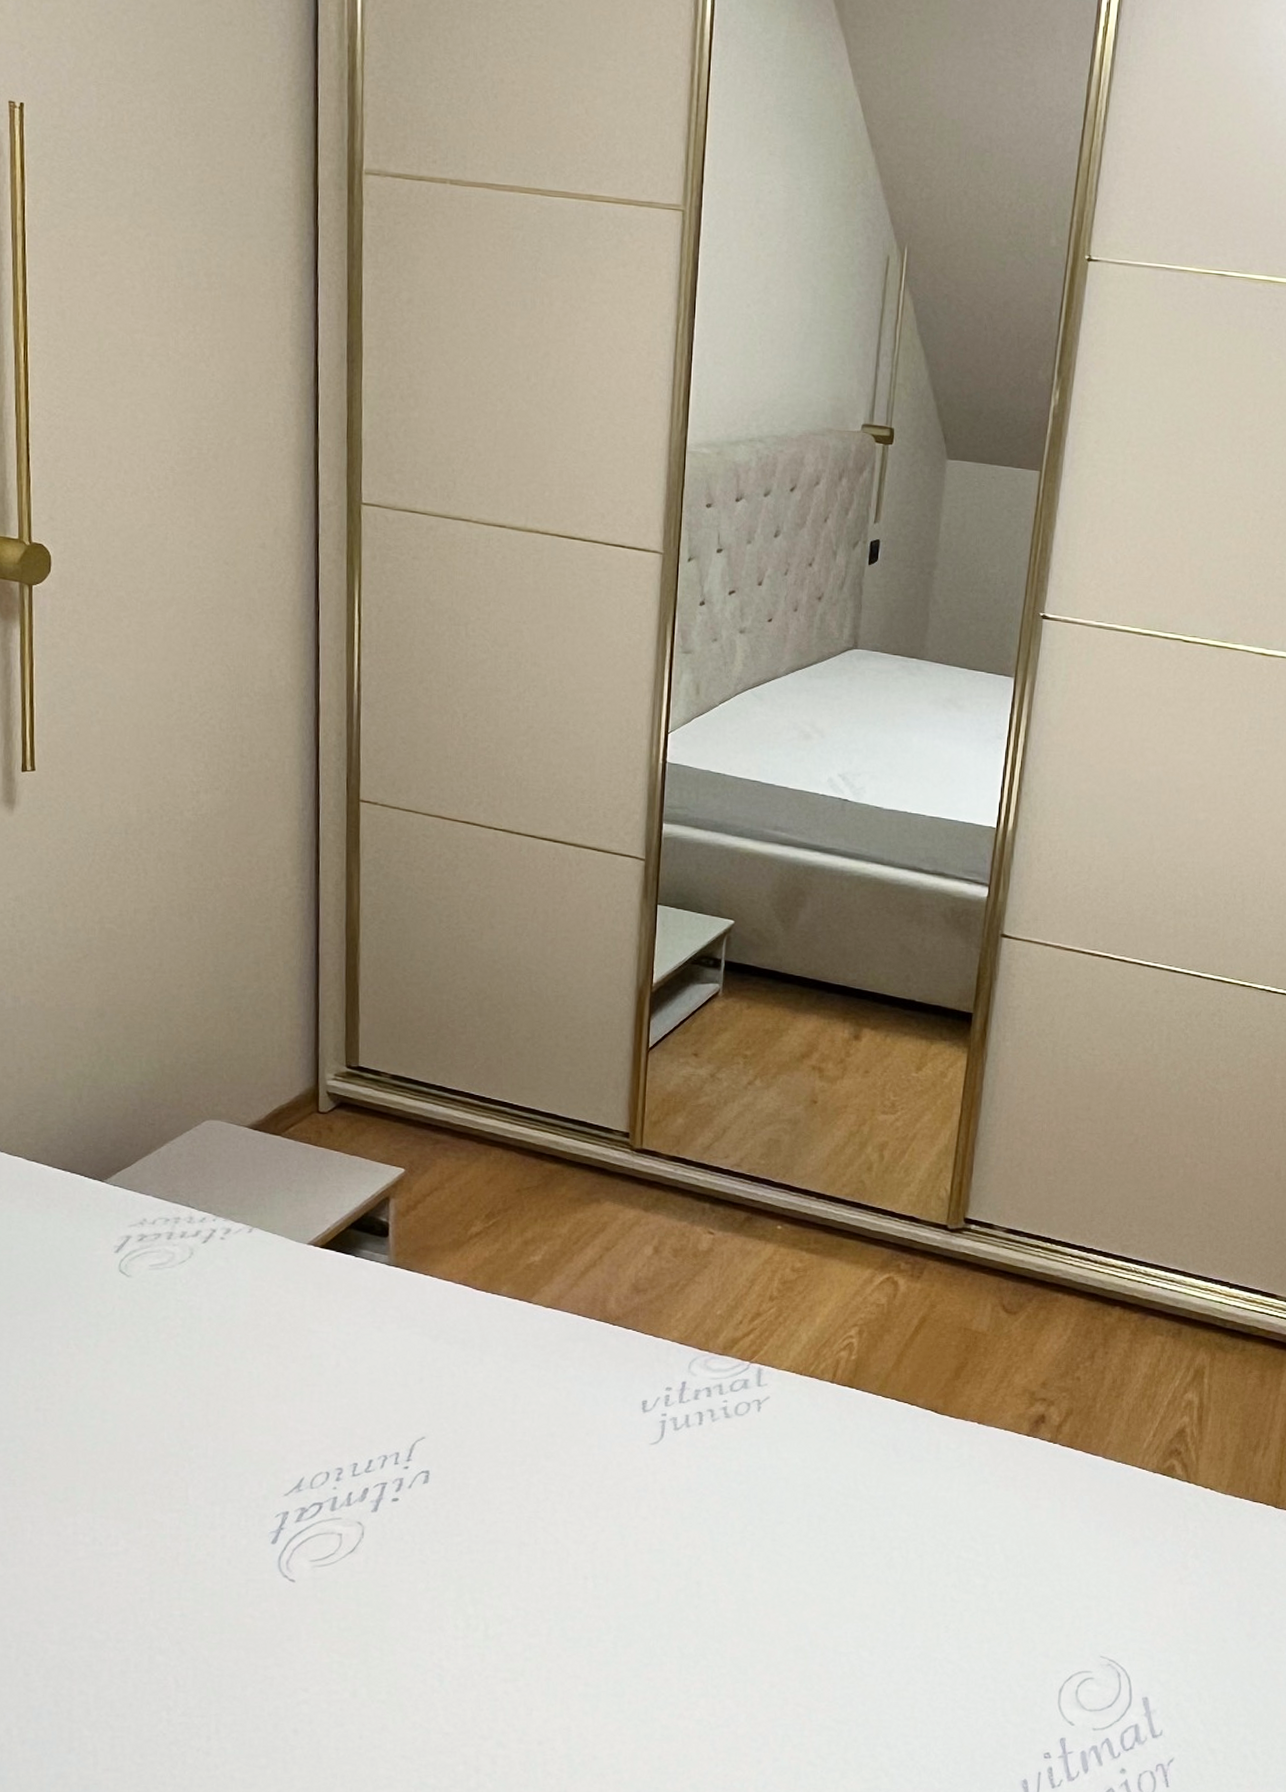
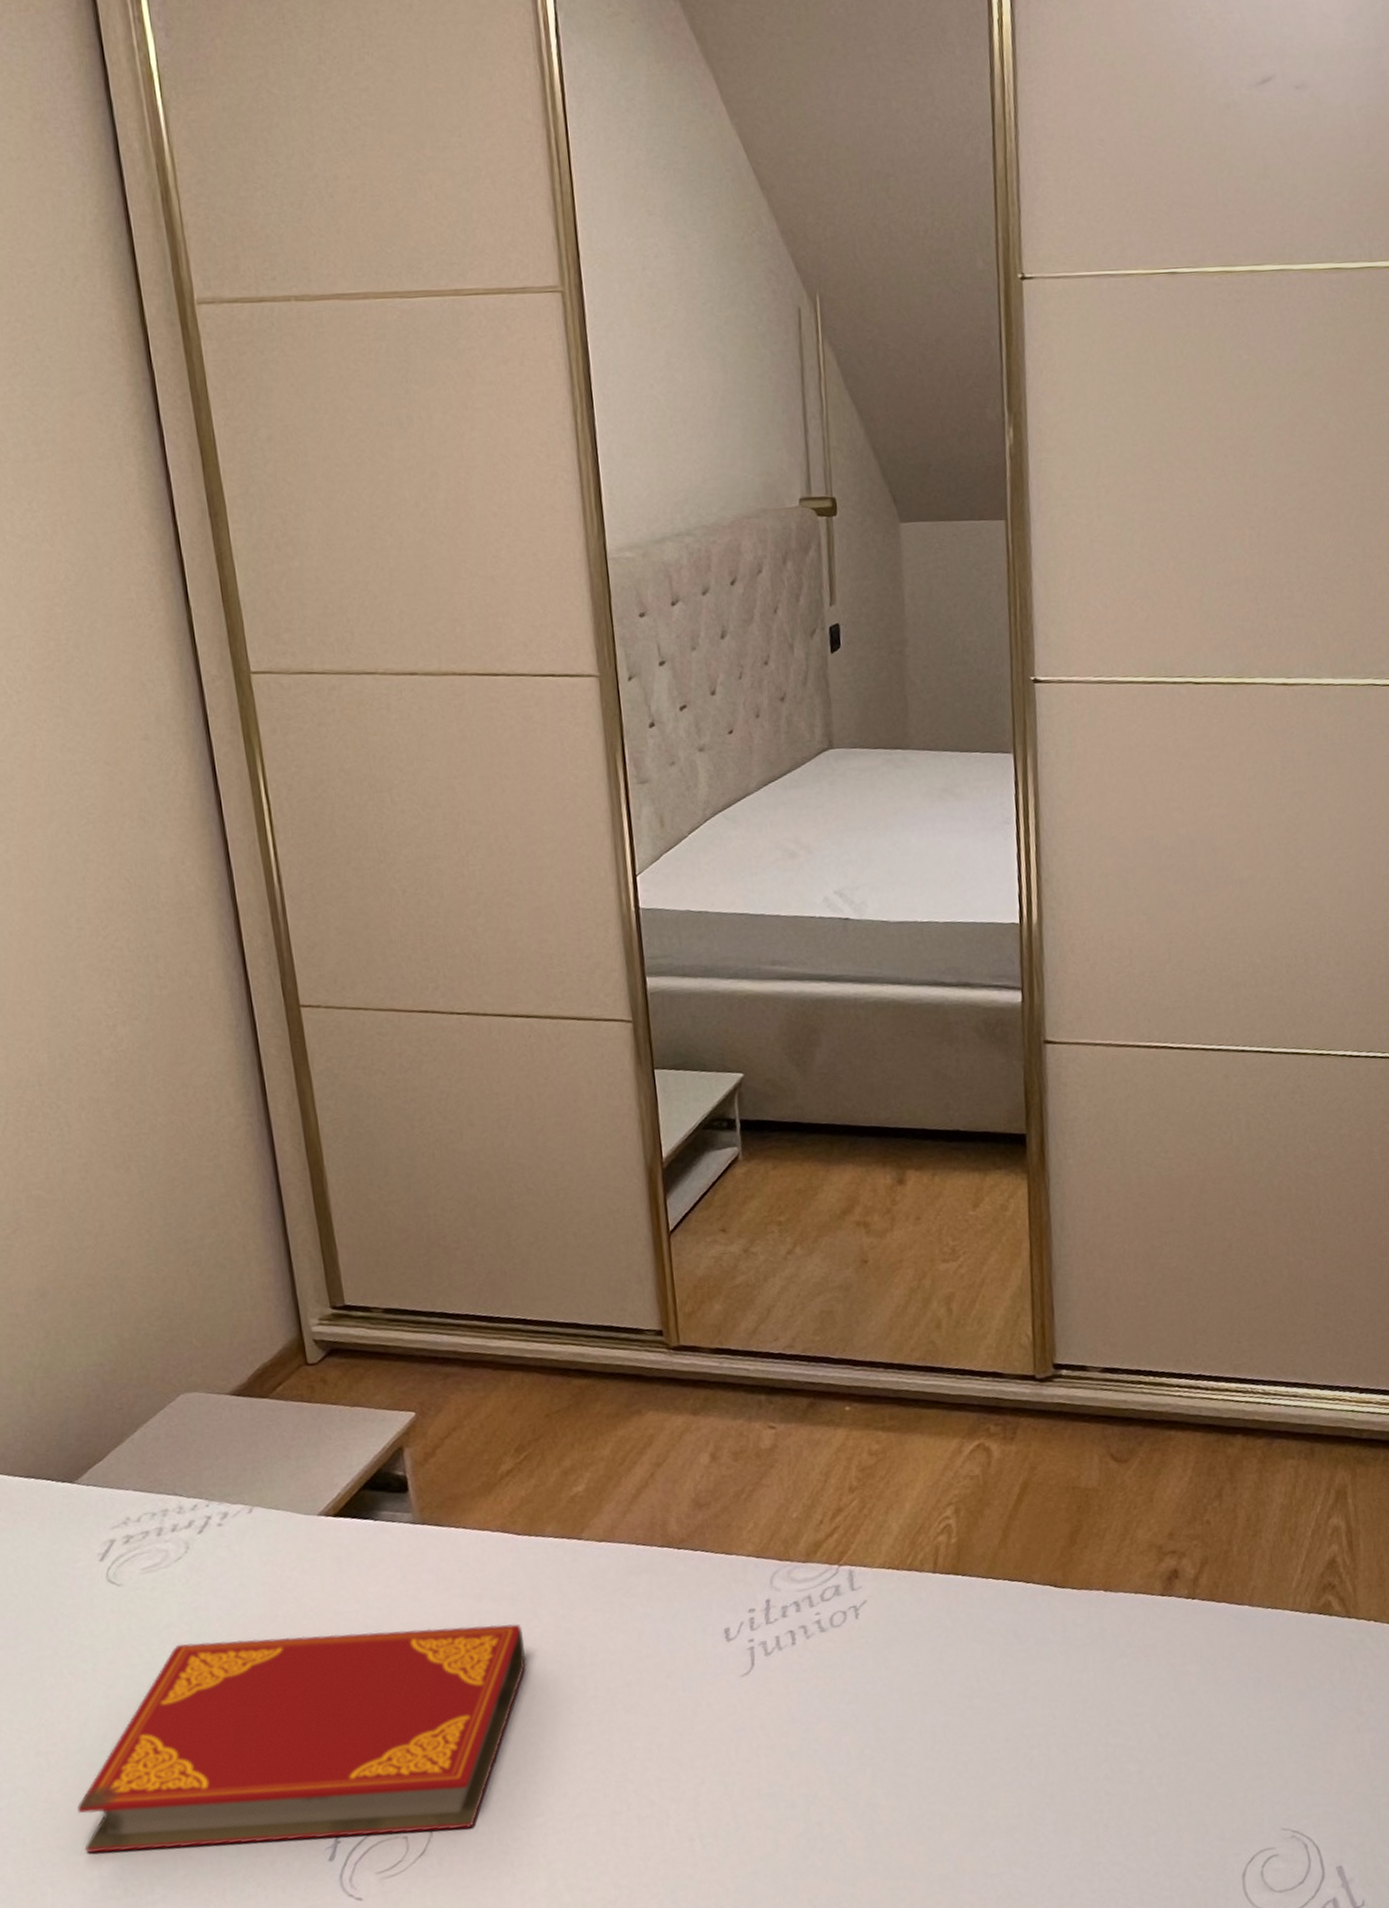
hardback book: none [64,1335,468,1536] -> present [77,1623,527,1853]

